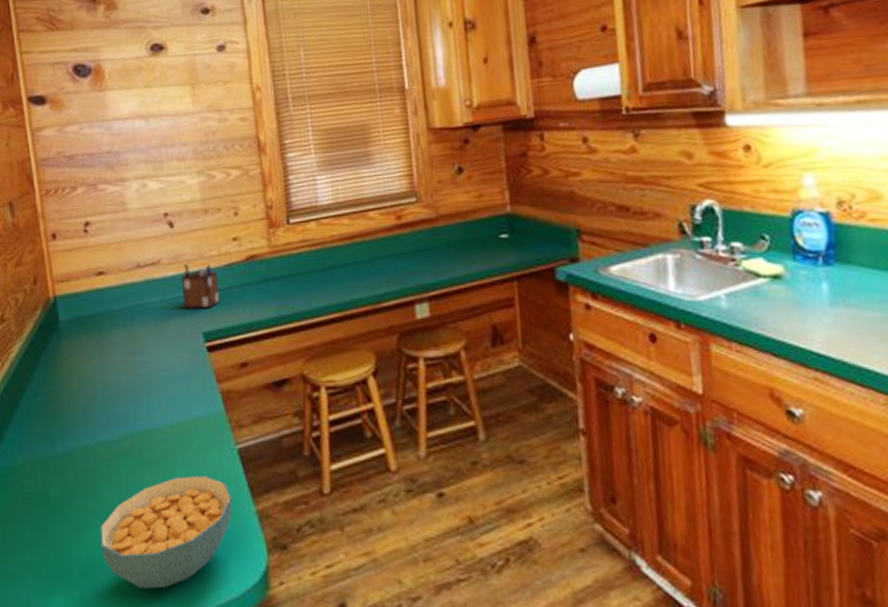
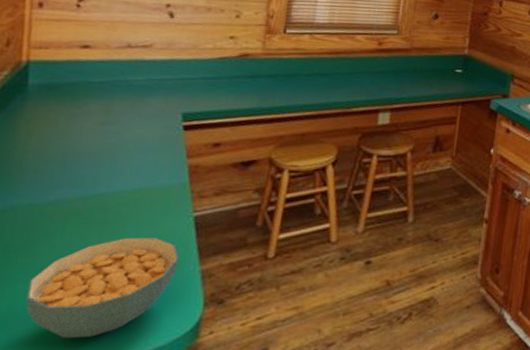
desk organizer: present [182,263,220,309] -> none [168,51,209,92]

